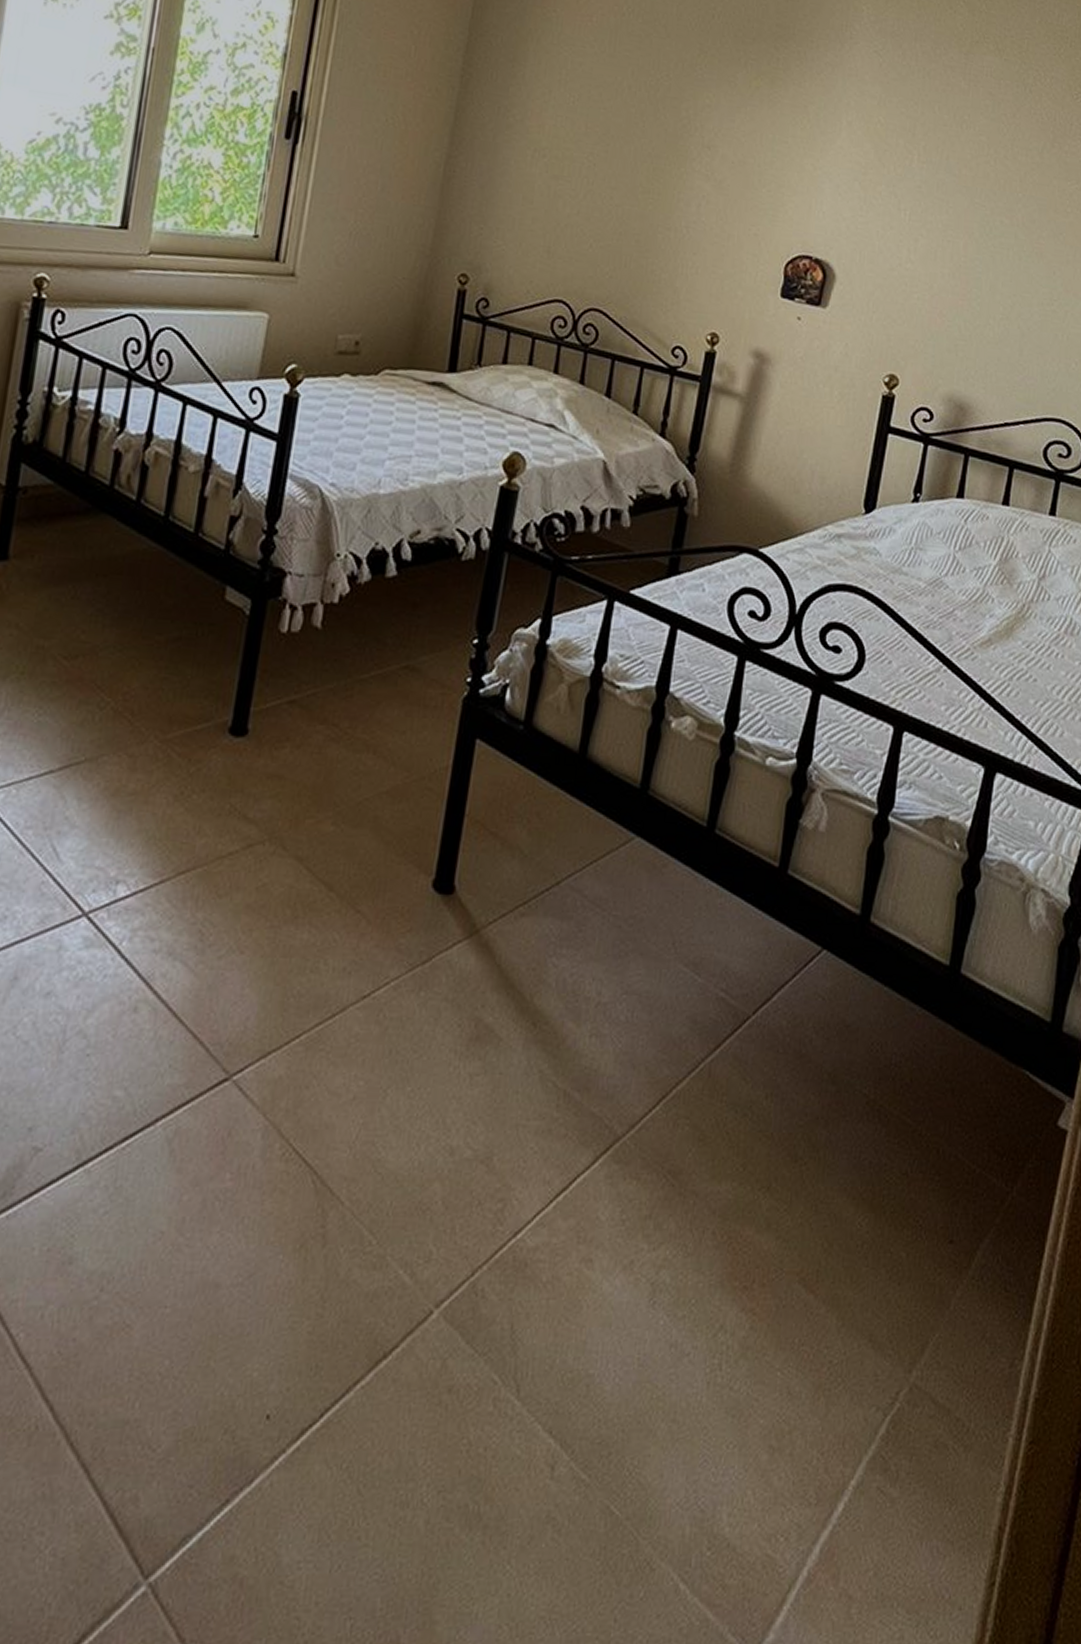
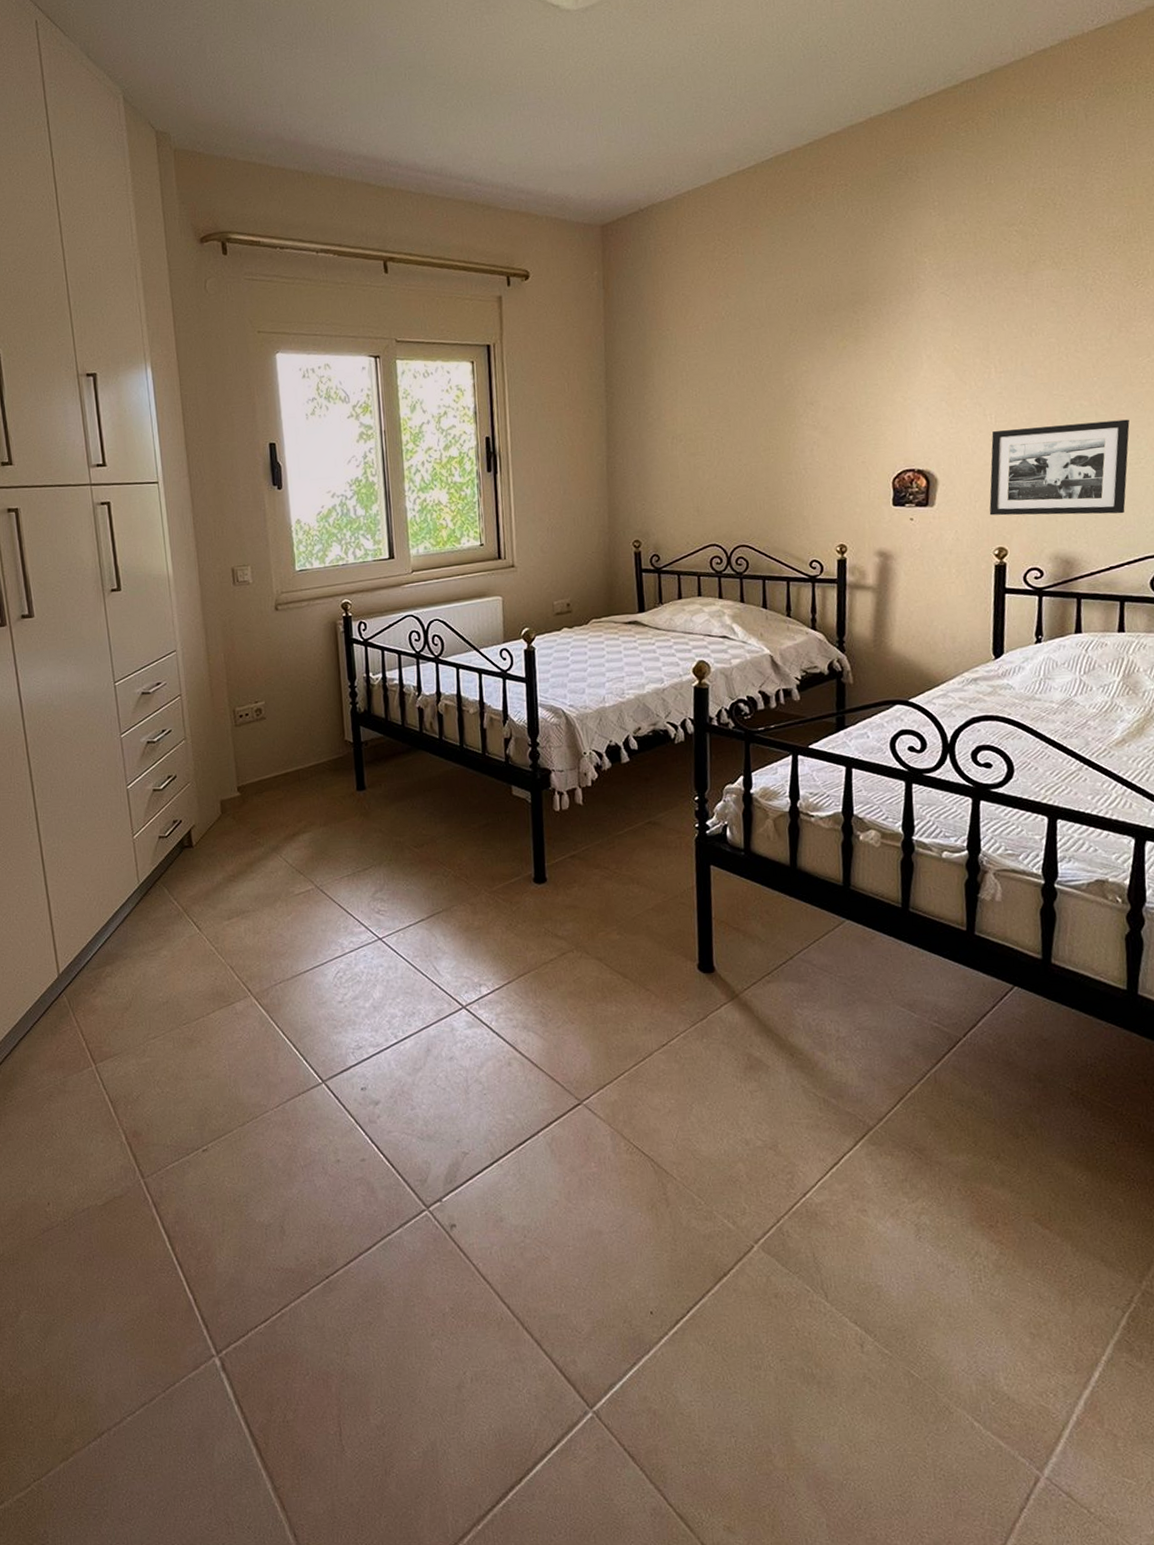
picture frame: none [886,231,1048,362] -> present [989,419,1130,516]

